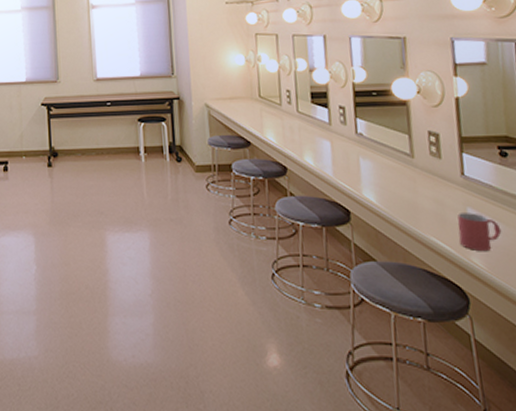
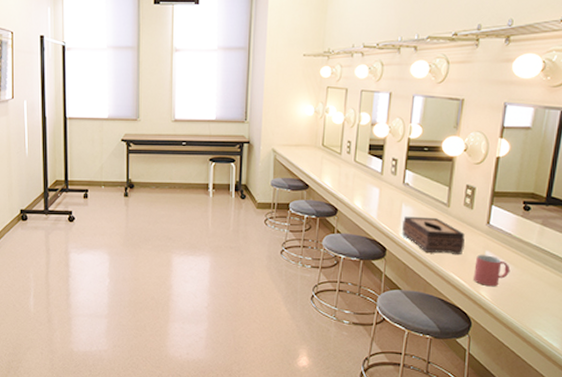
tissue box: none [363,171,441,214] -> present [402,216,465,254]

